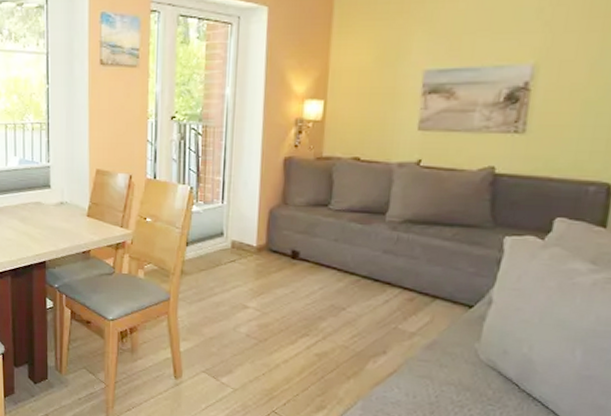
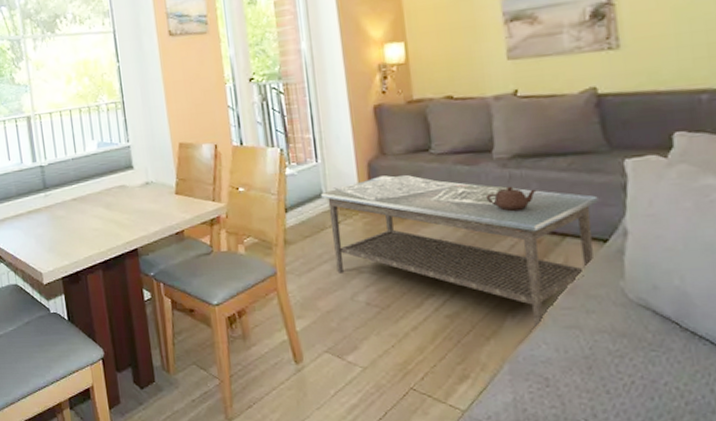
coffee table: none [221,224,473,373] -> present [321,174,598,327]

